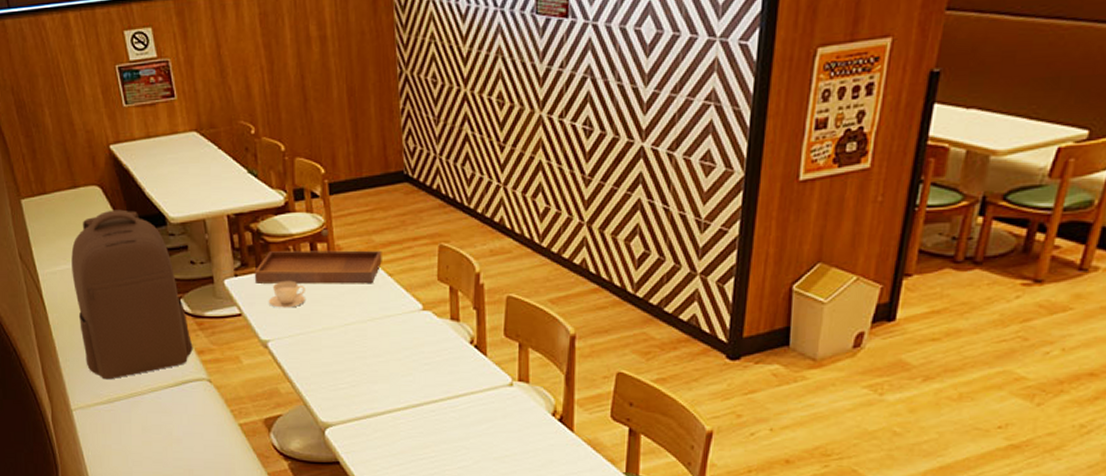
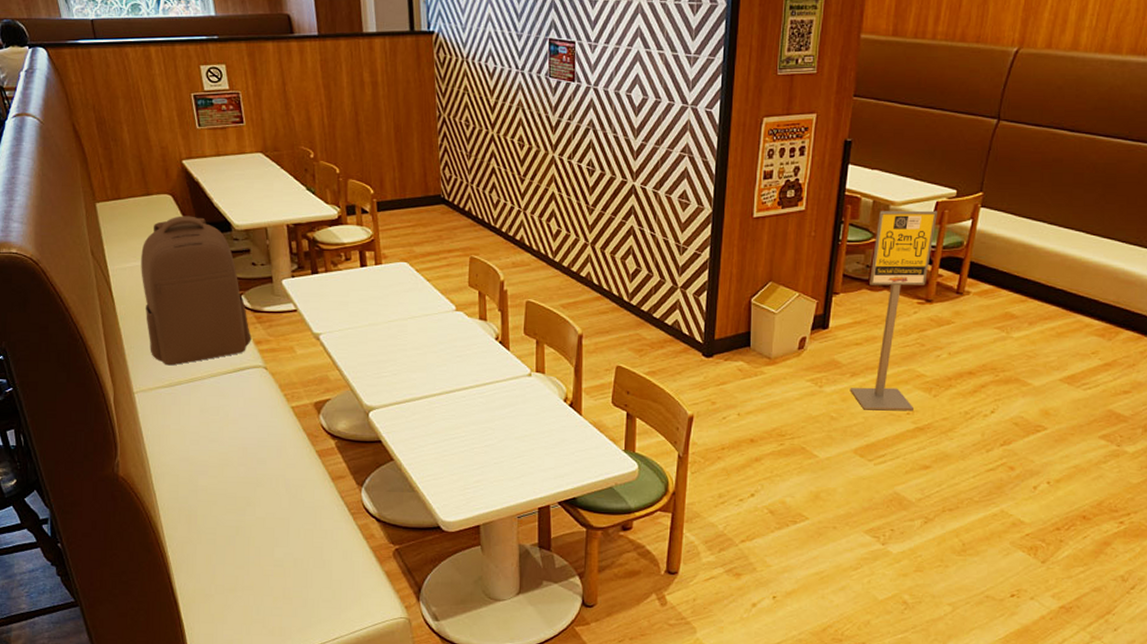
tray: present [254,228,382,284] -> none [309,239,422,288]
teacup: present [268,280,305,308] -> none [321,282,354,306]
sign stand: none [920,160,1059,424] -> present [850,210,937,411]

